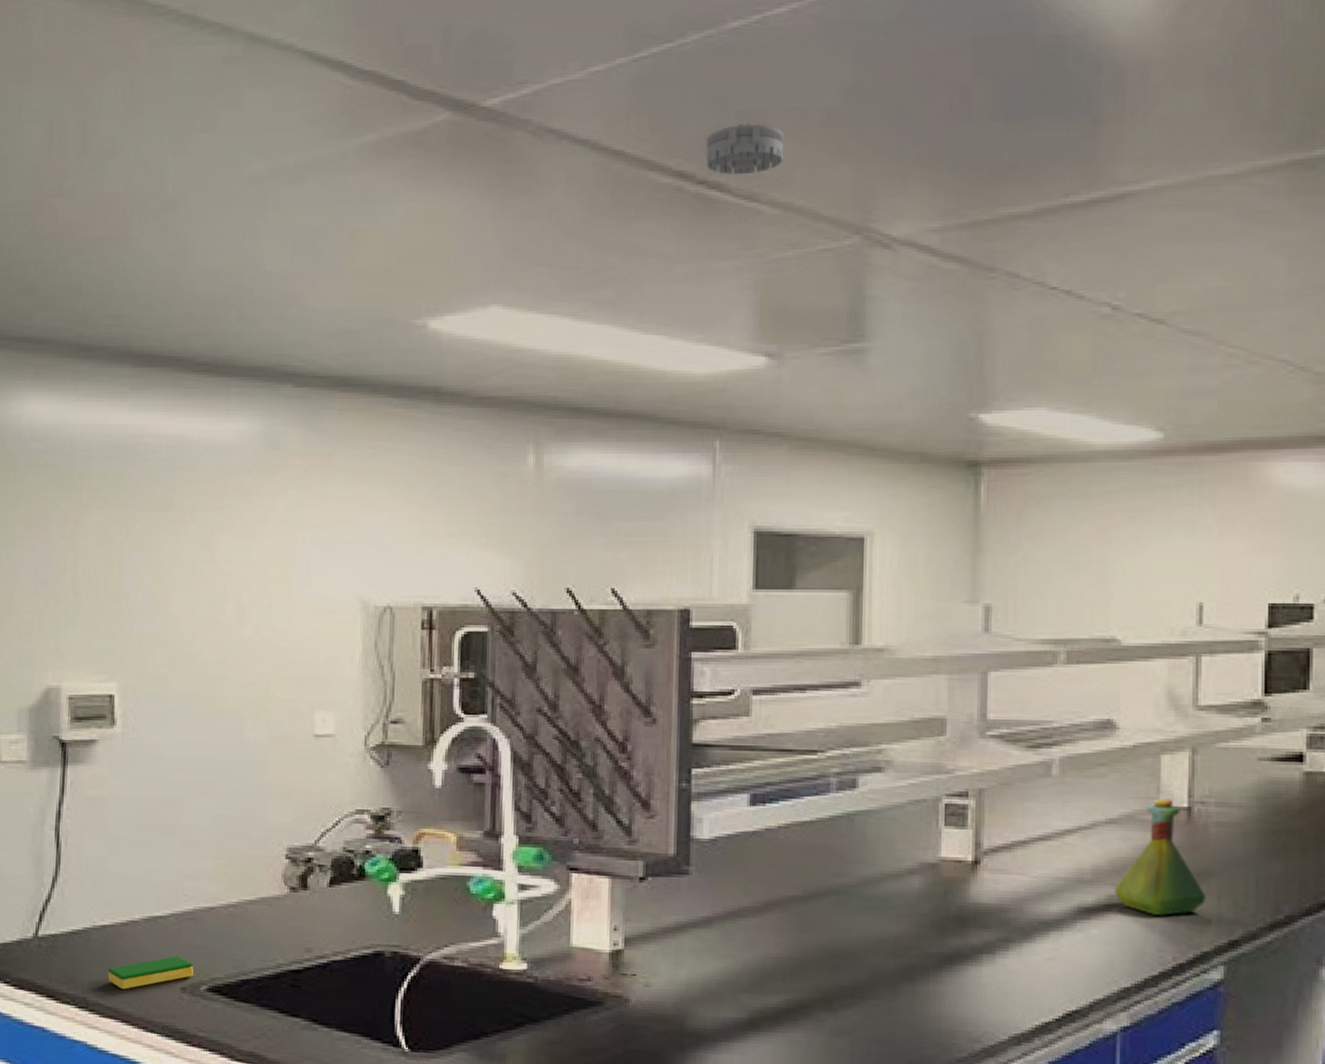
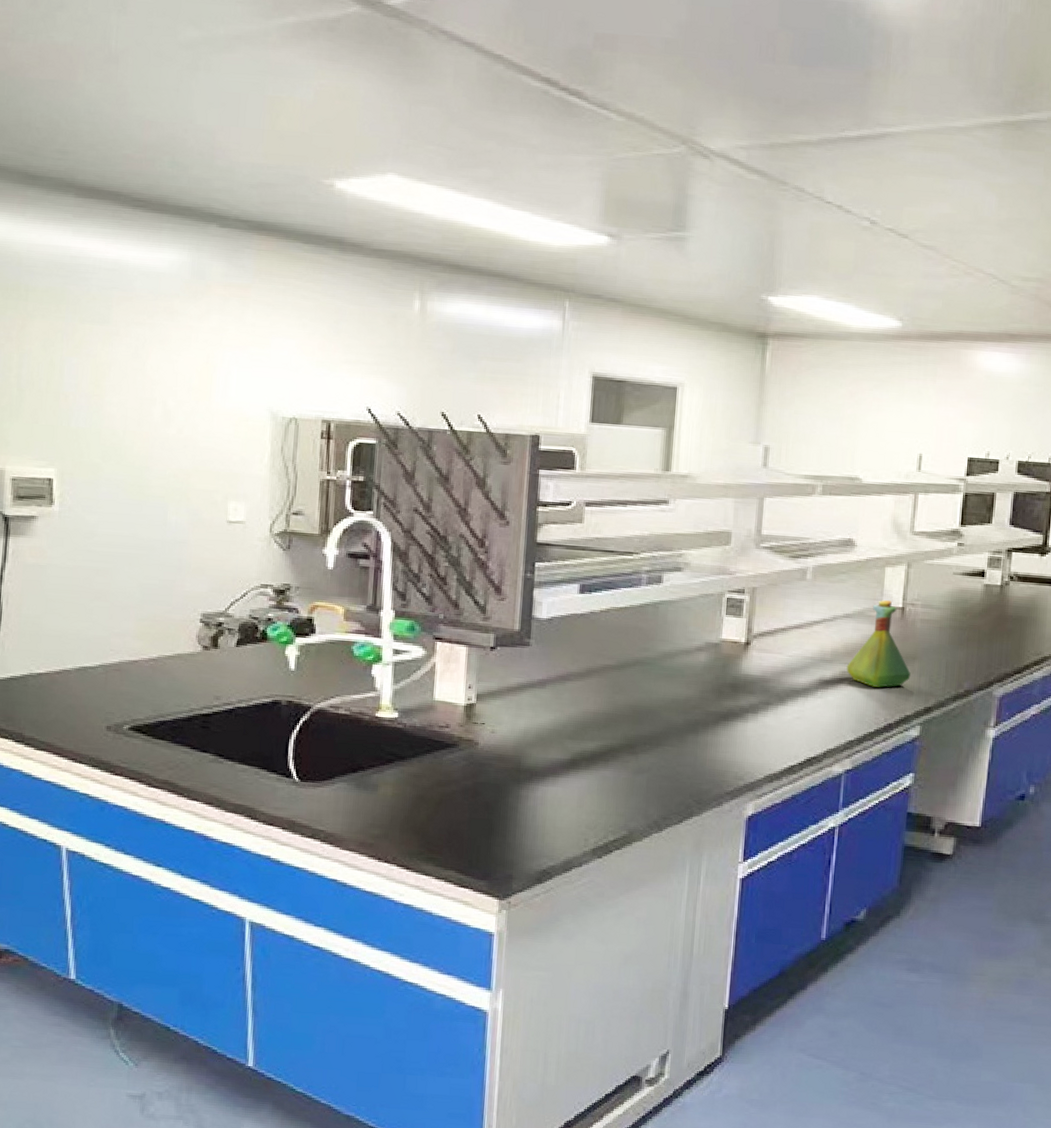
dish sponge: present [108,956,194,989] -> none [42,700,118,727]
smoke detector: present [705,123,783,175] -> none [568,44,630,87]

